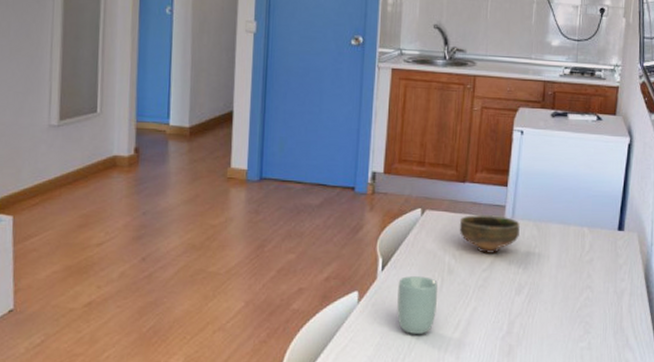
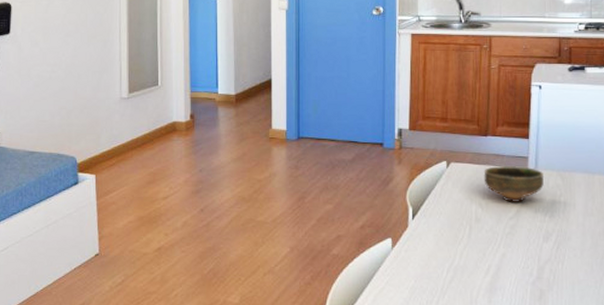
cup: present [397,276,439,334] -> none [429,224,467,278]

